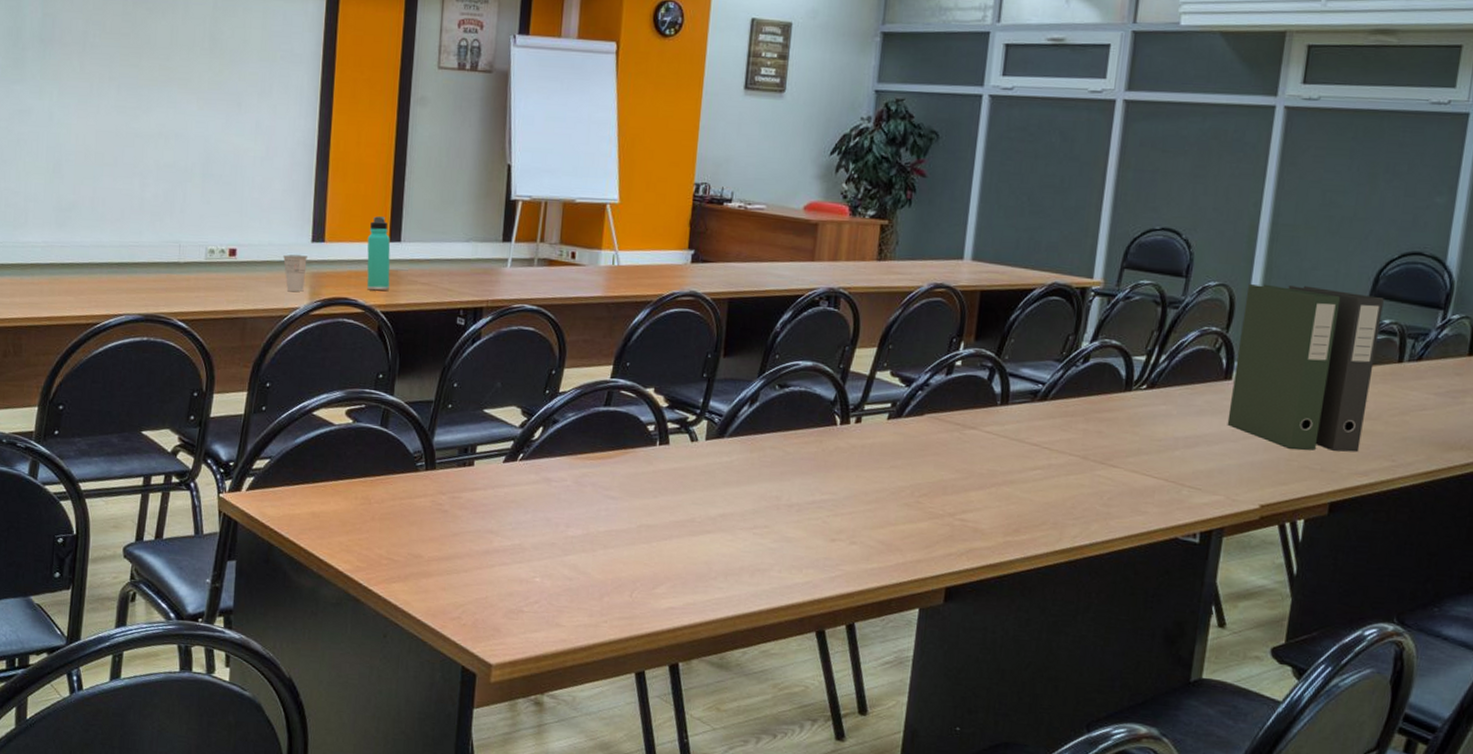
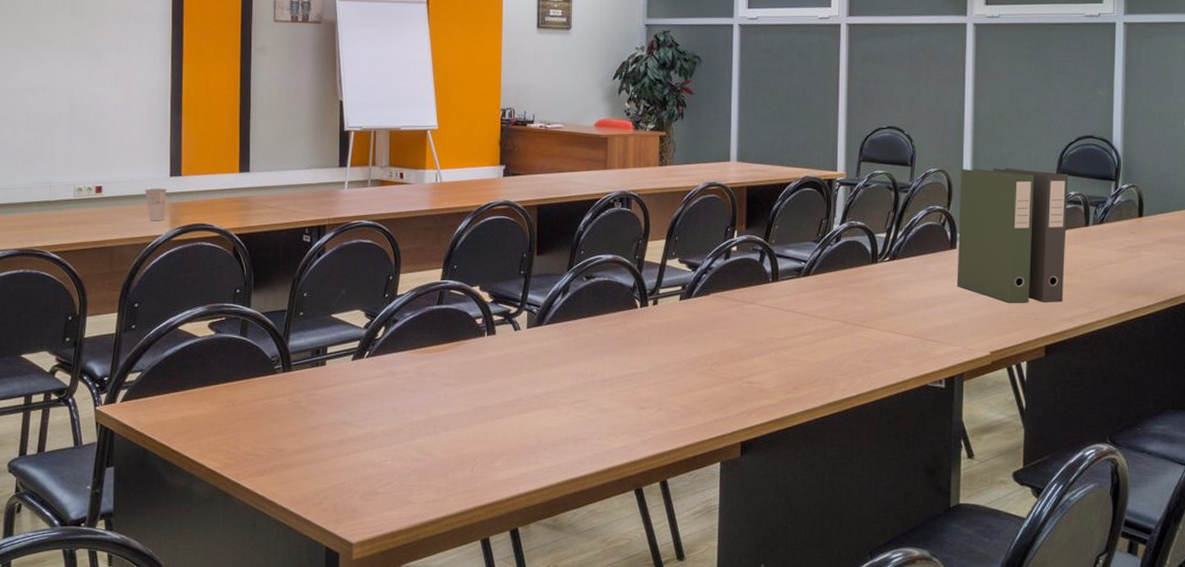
thermos bottle: present [367,216,391,291] -> none [219,151,242,216]

